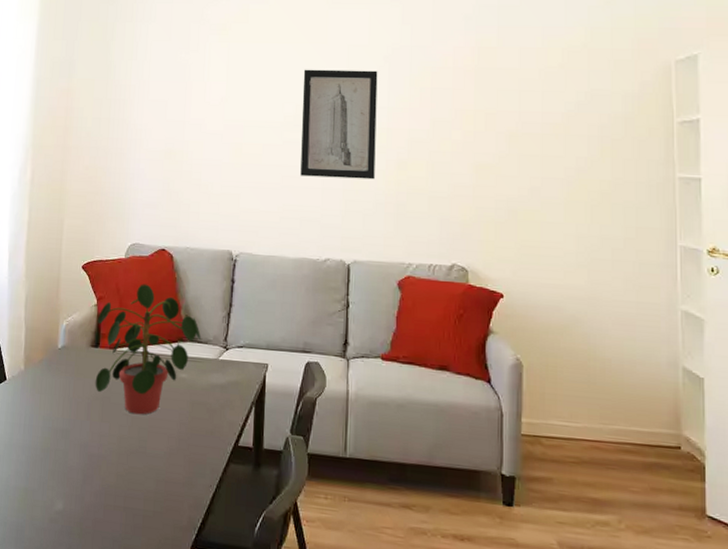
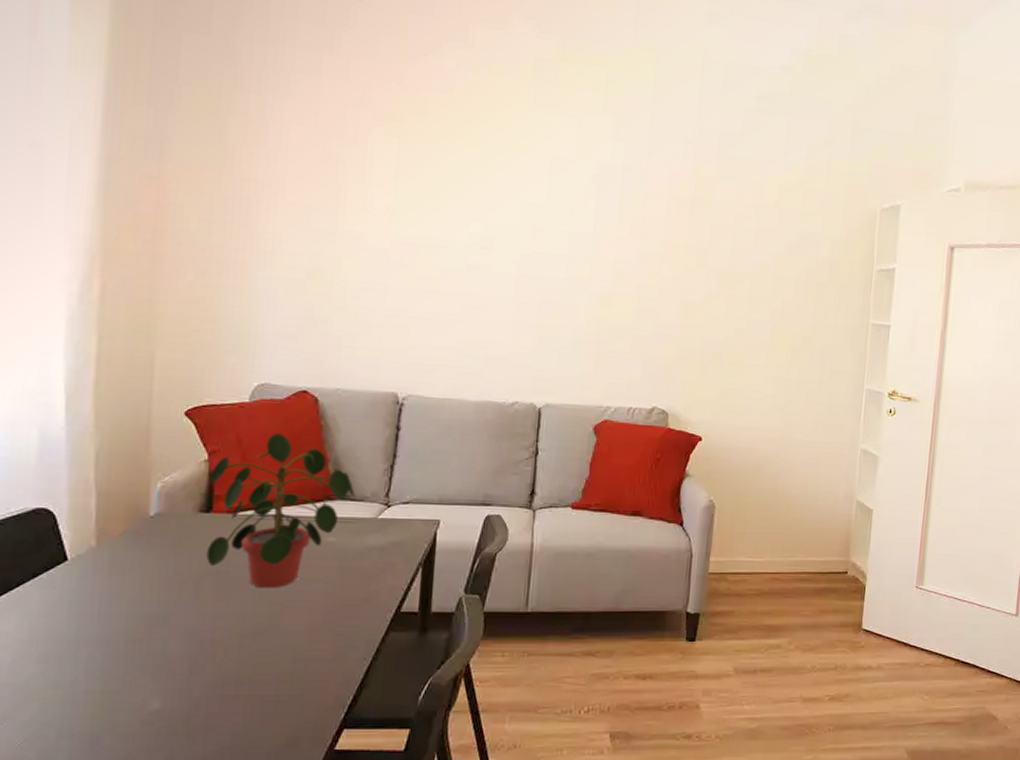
wall art: present [300,69,378,180] -> none [487,181,585,315]

